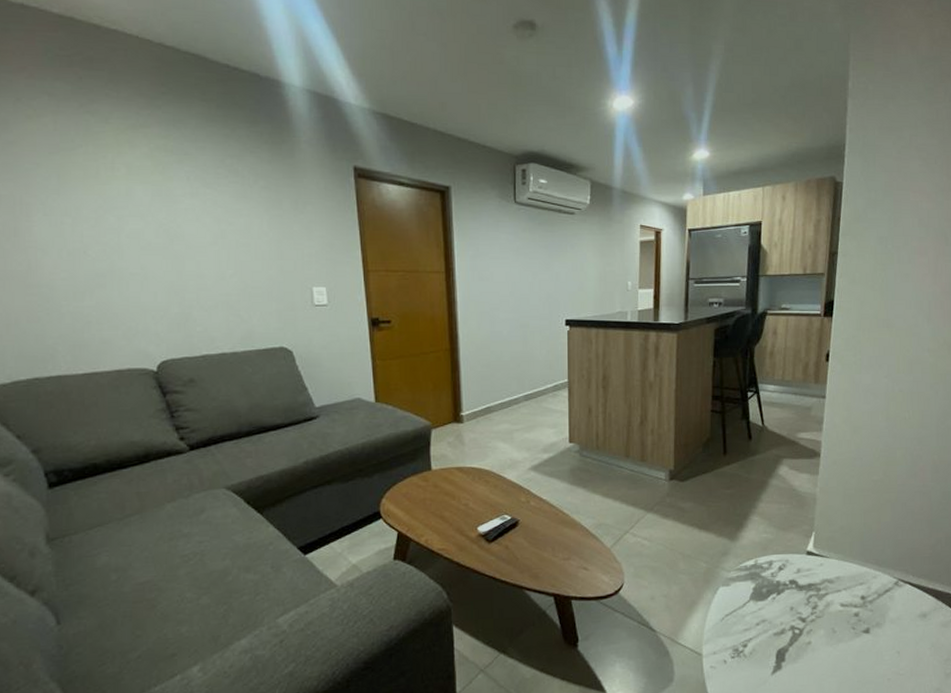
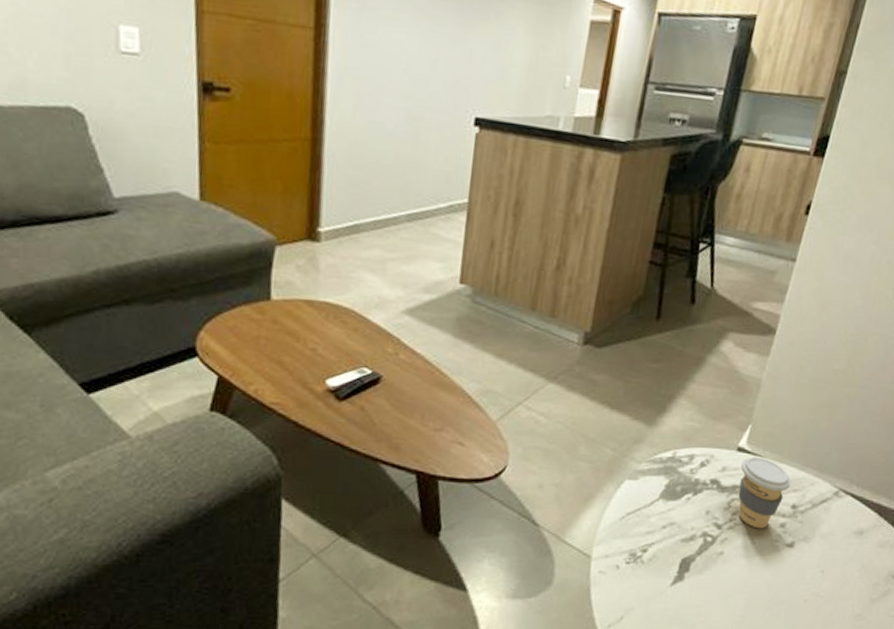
coffee cup: none [813,558,857,619] -> present [737,457,792,529]

